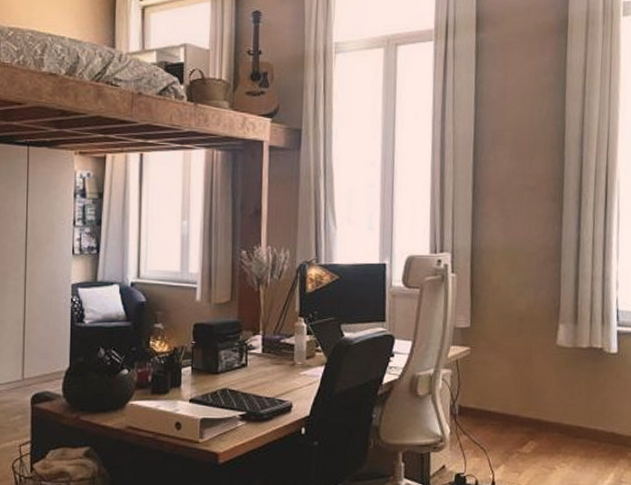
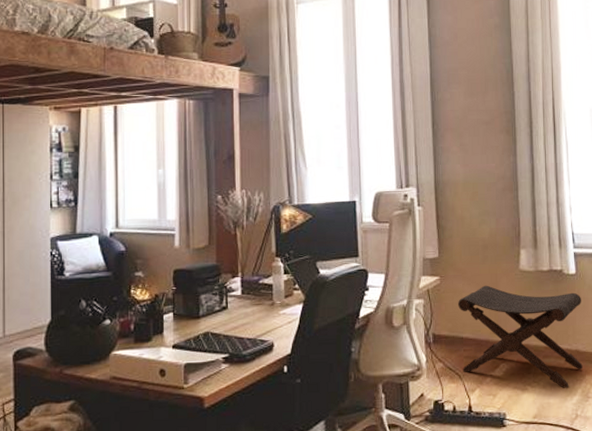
footstool: none [488,359,621,471] -> present [458,285,583,388]

